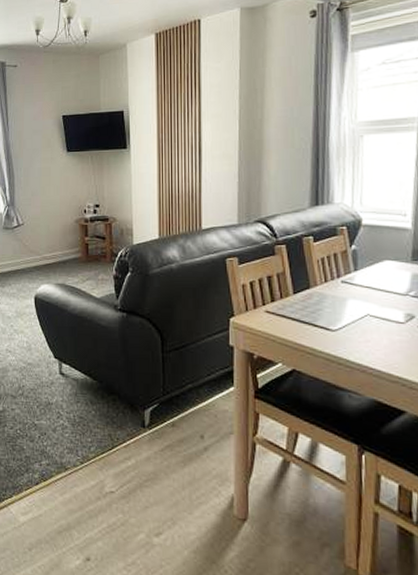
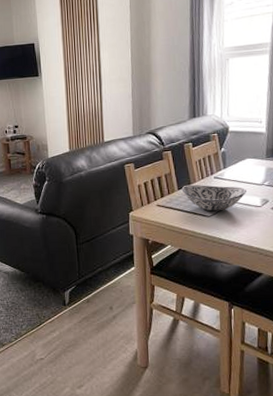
decorative bowl: none [298,288,385,325] -> present [181,184,246,212]

